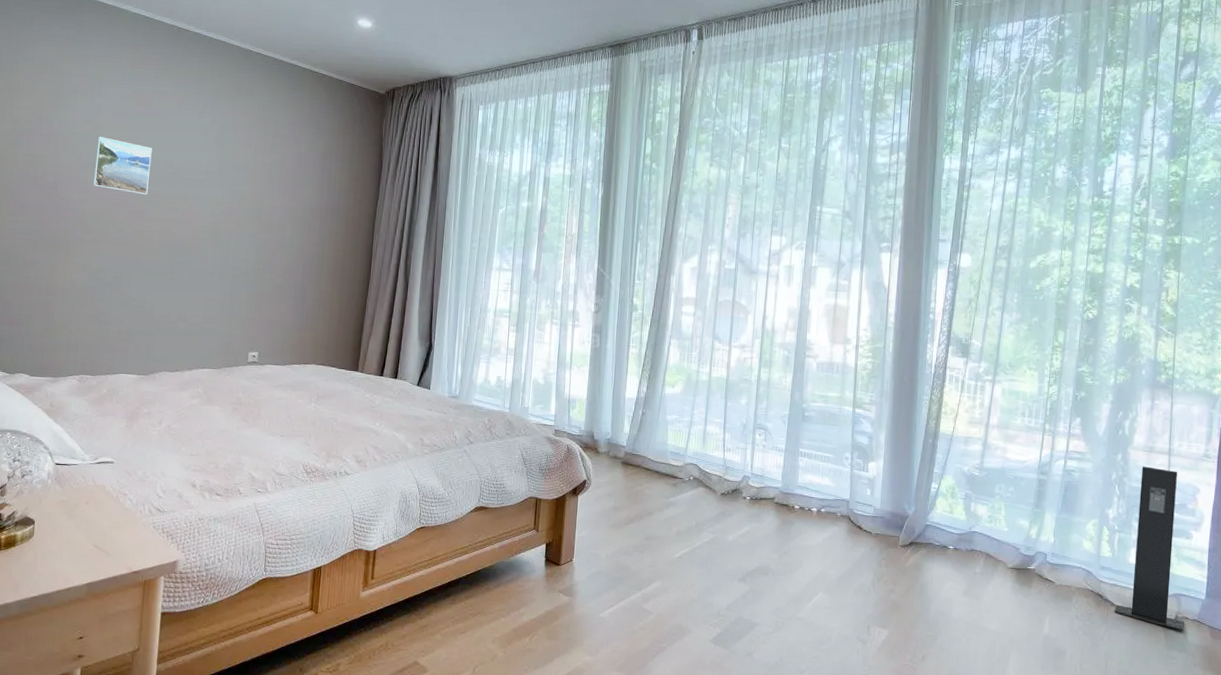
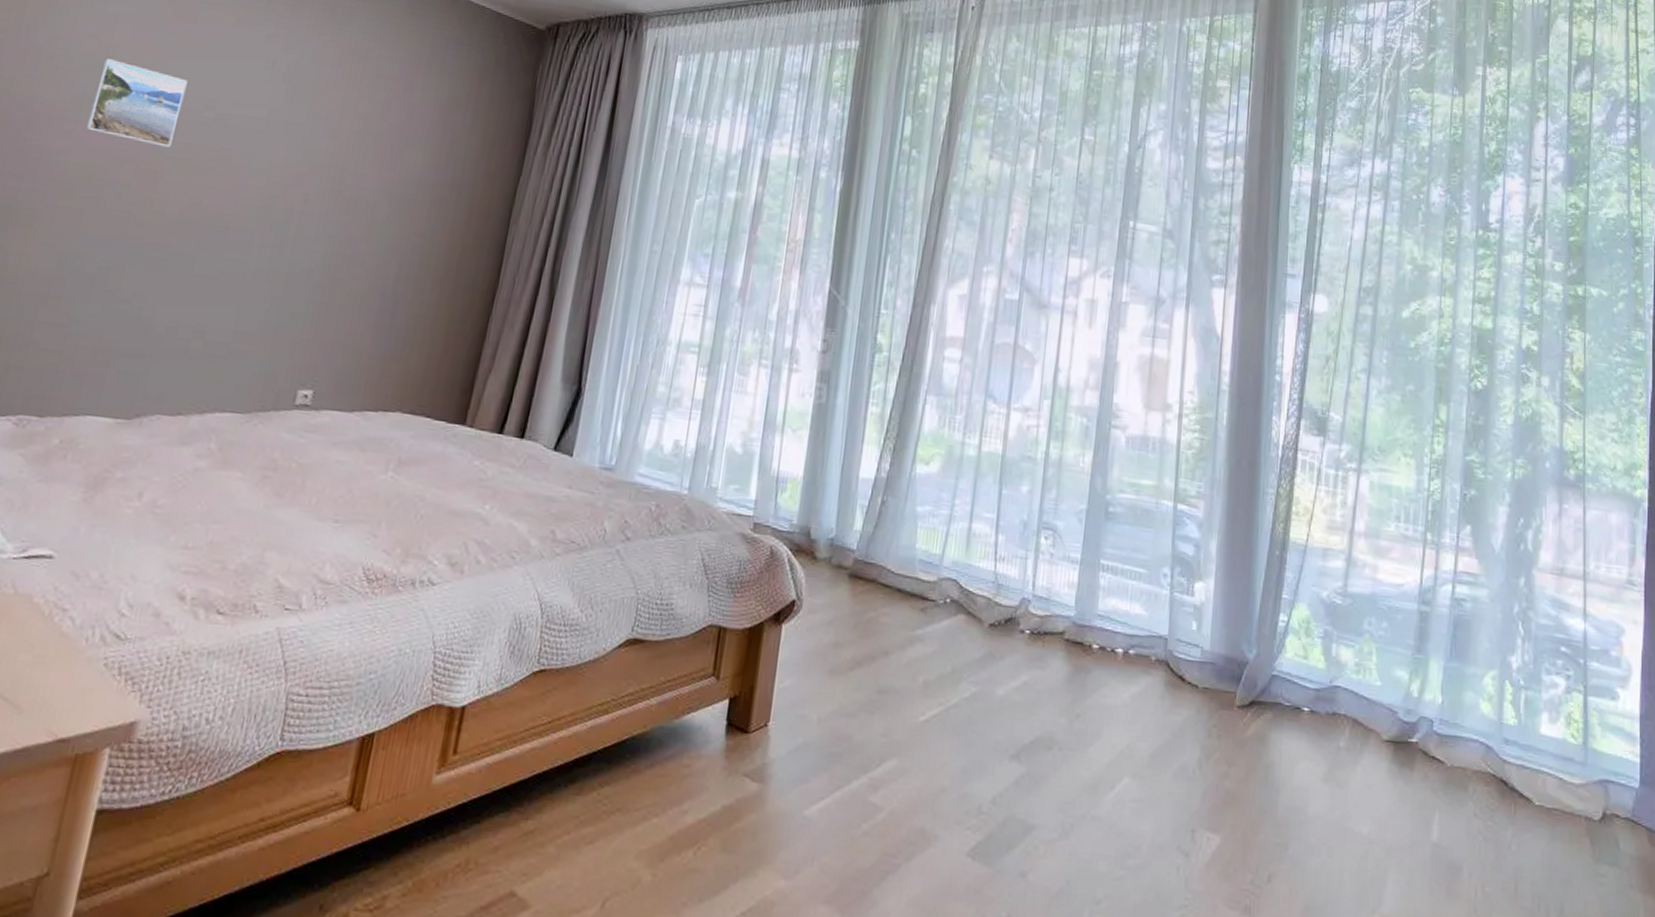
speaker: present [1114,466,1185,632] -> none [1524,595,1615,836]

